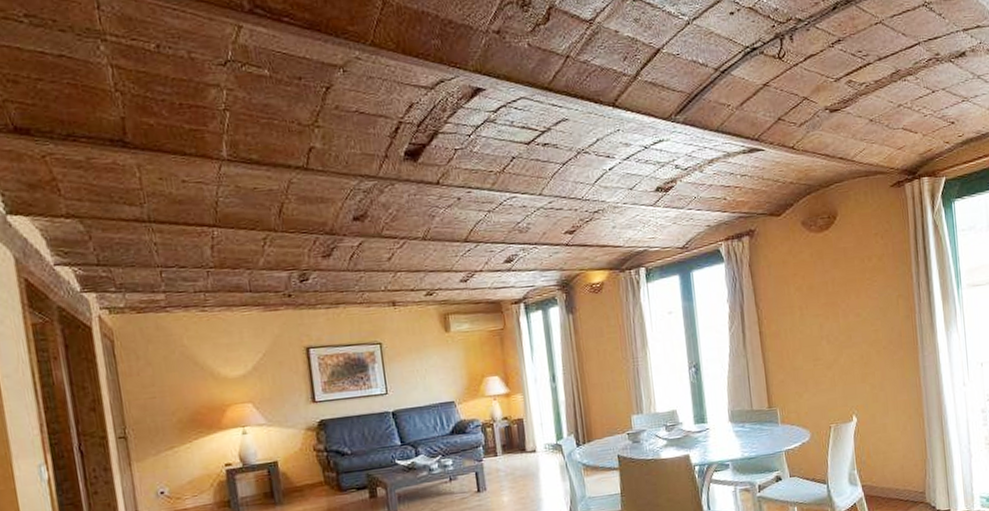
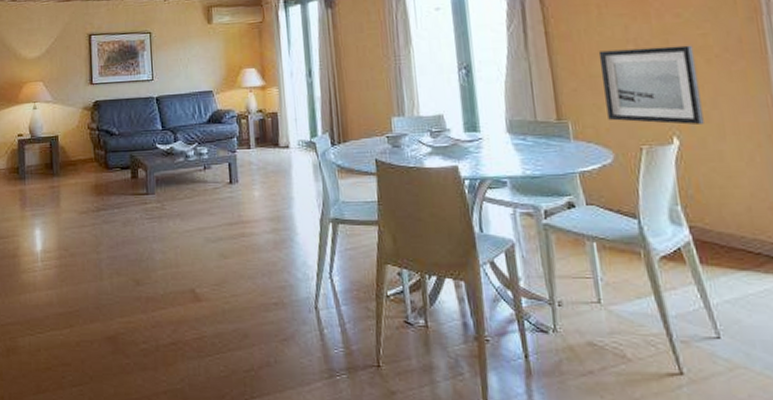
wall art: none [800,339,874,406] -> present [598,45,704,126]

